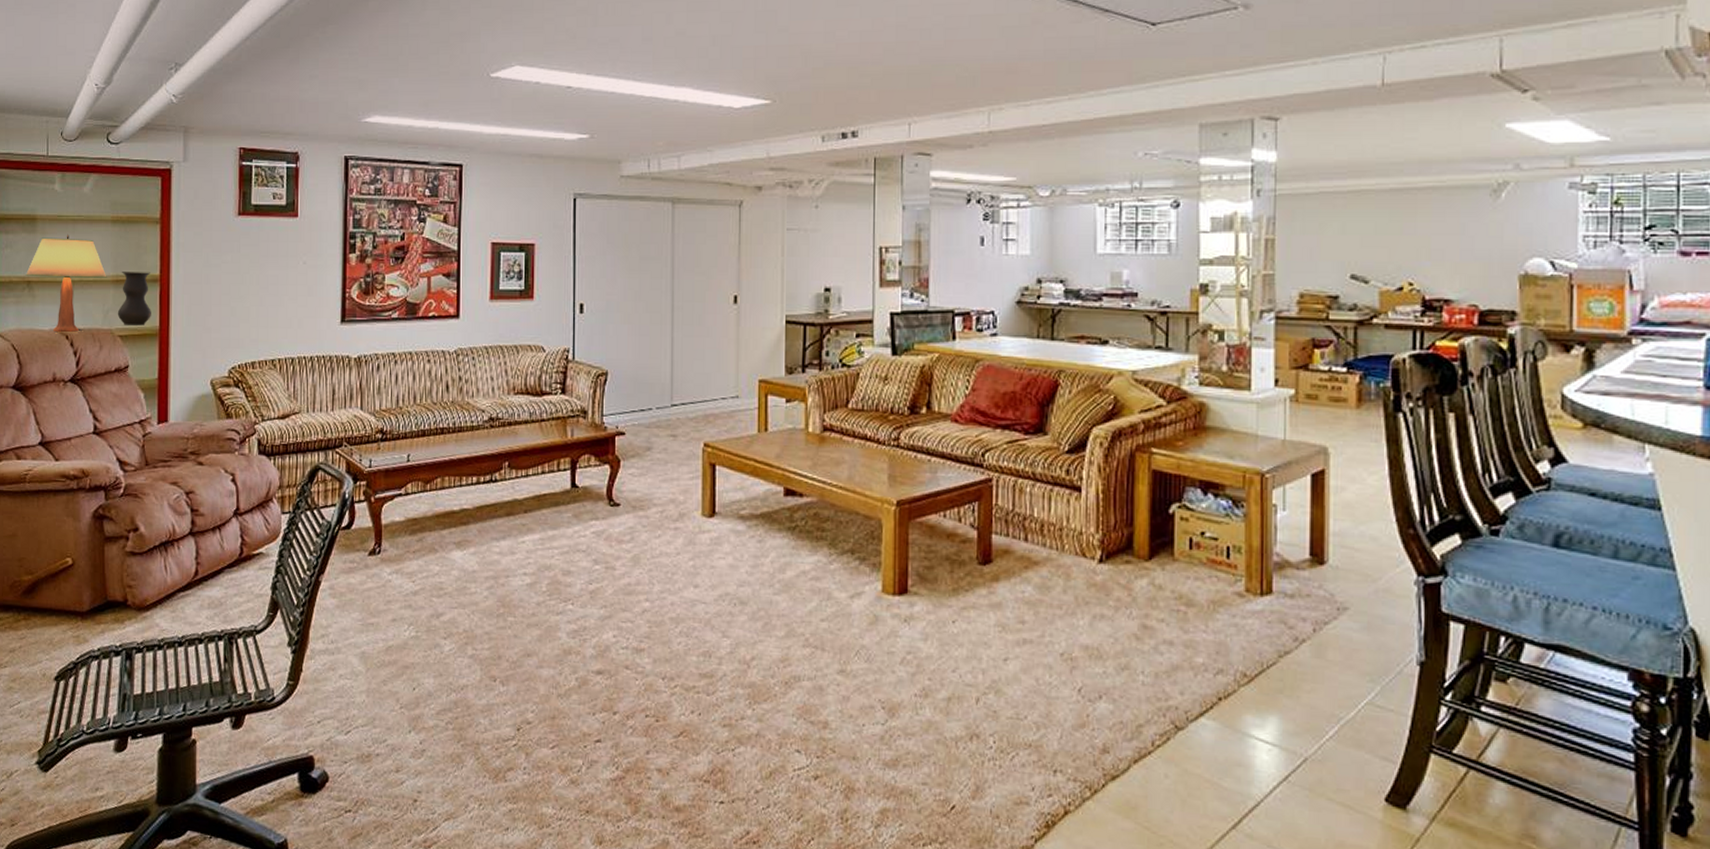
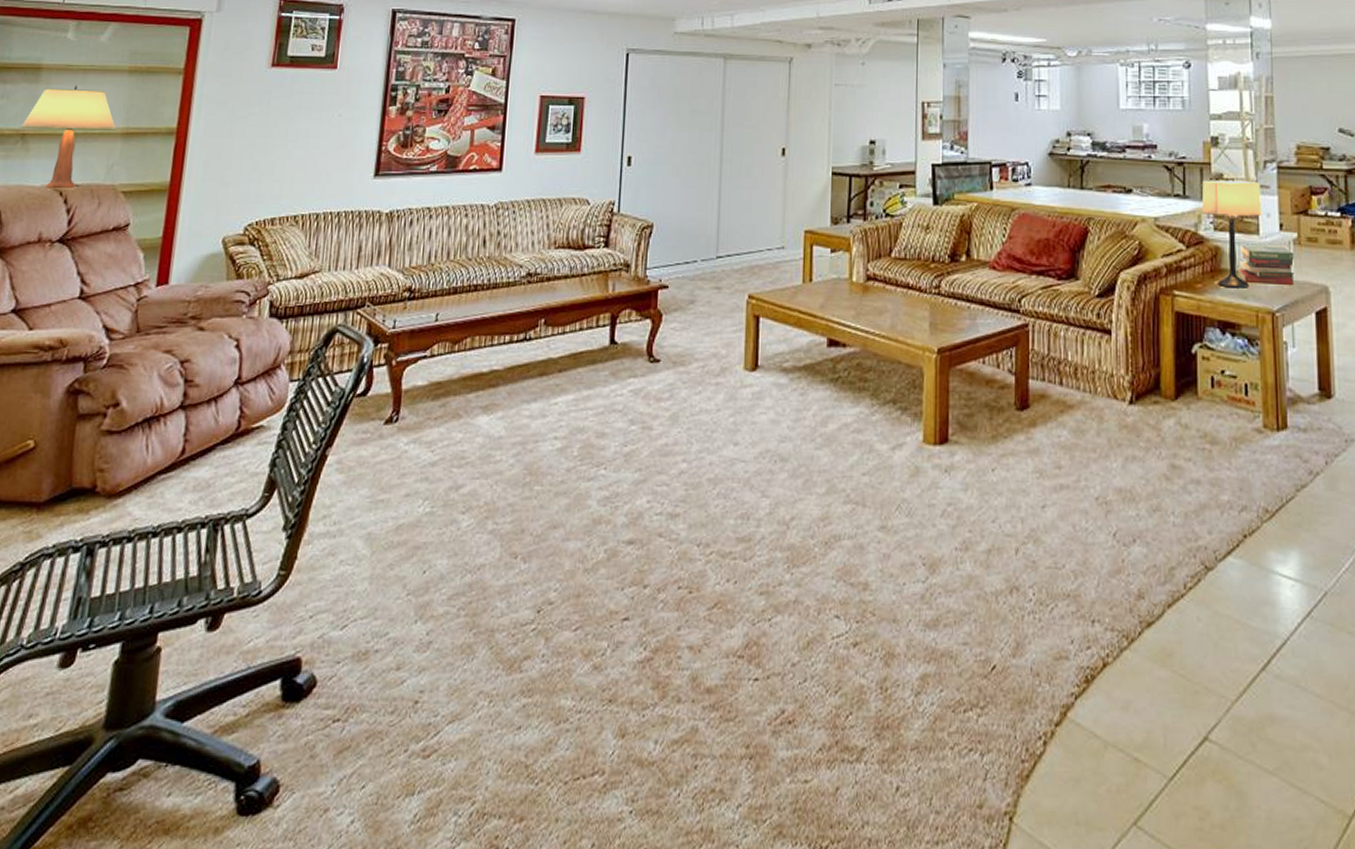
vase: present [117,272,151,326] -> none [123,124,167,181]
table lamp: none [1186,330,1255,447] -> present [1201,179,1262,288]
books: none [1225,401,1290,446] -> present [1238,245,1294,286]

